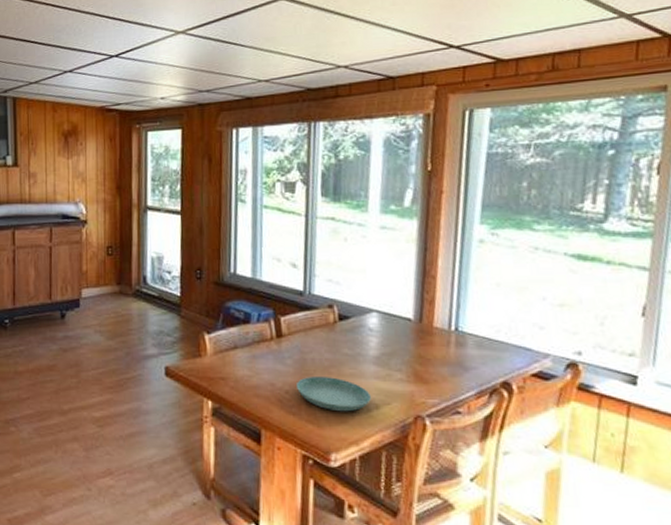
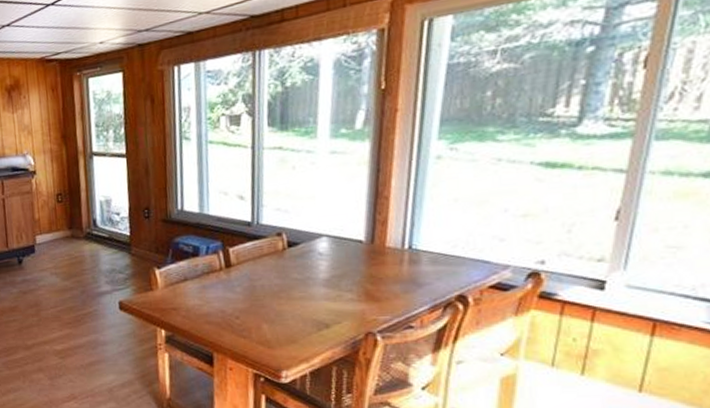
saucer: present [295,375,371,412] -> none [245,300,321,333]

